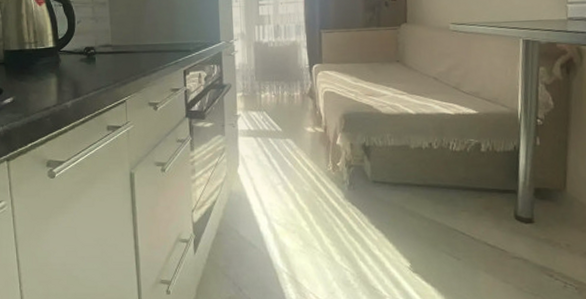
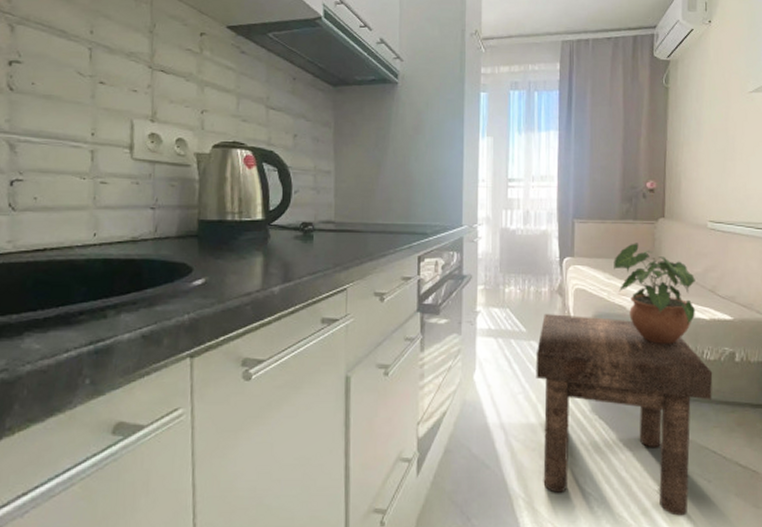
stool: none [291,115,459,289] -> present [536,314,713,516]
potted plant: none [359,47,441,138] -> present [614,243,696,344]

